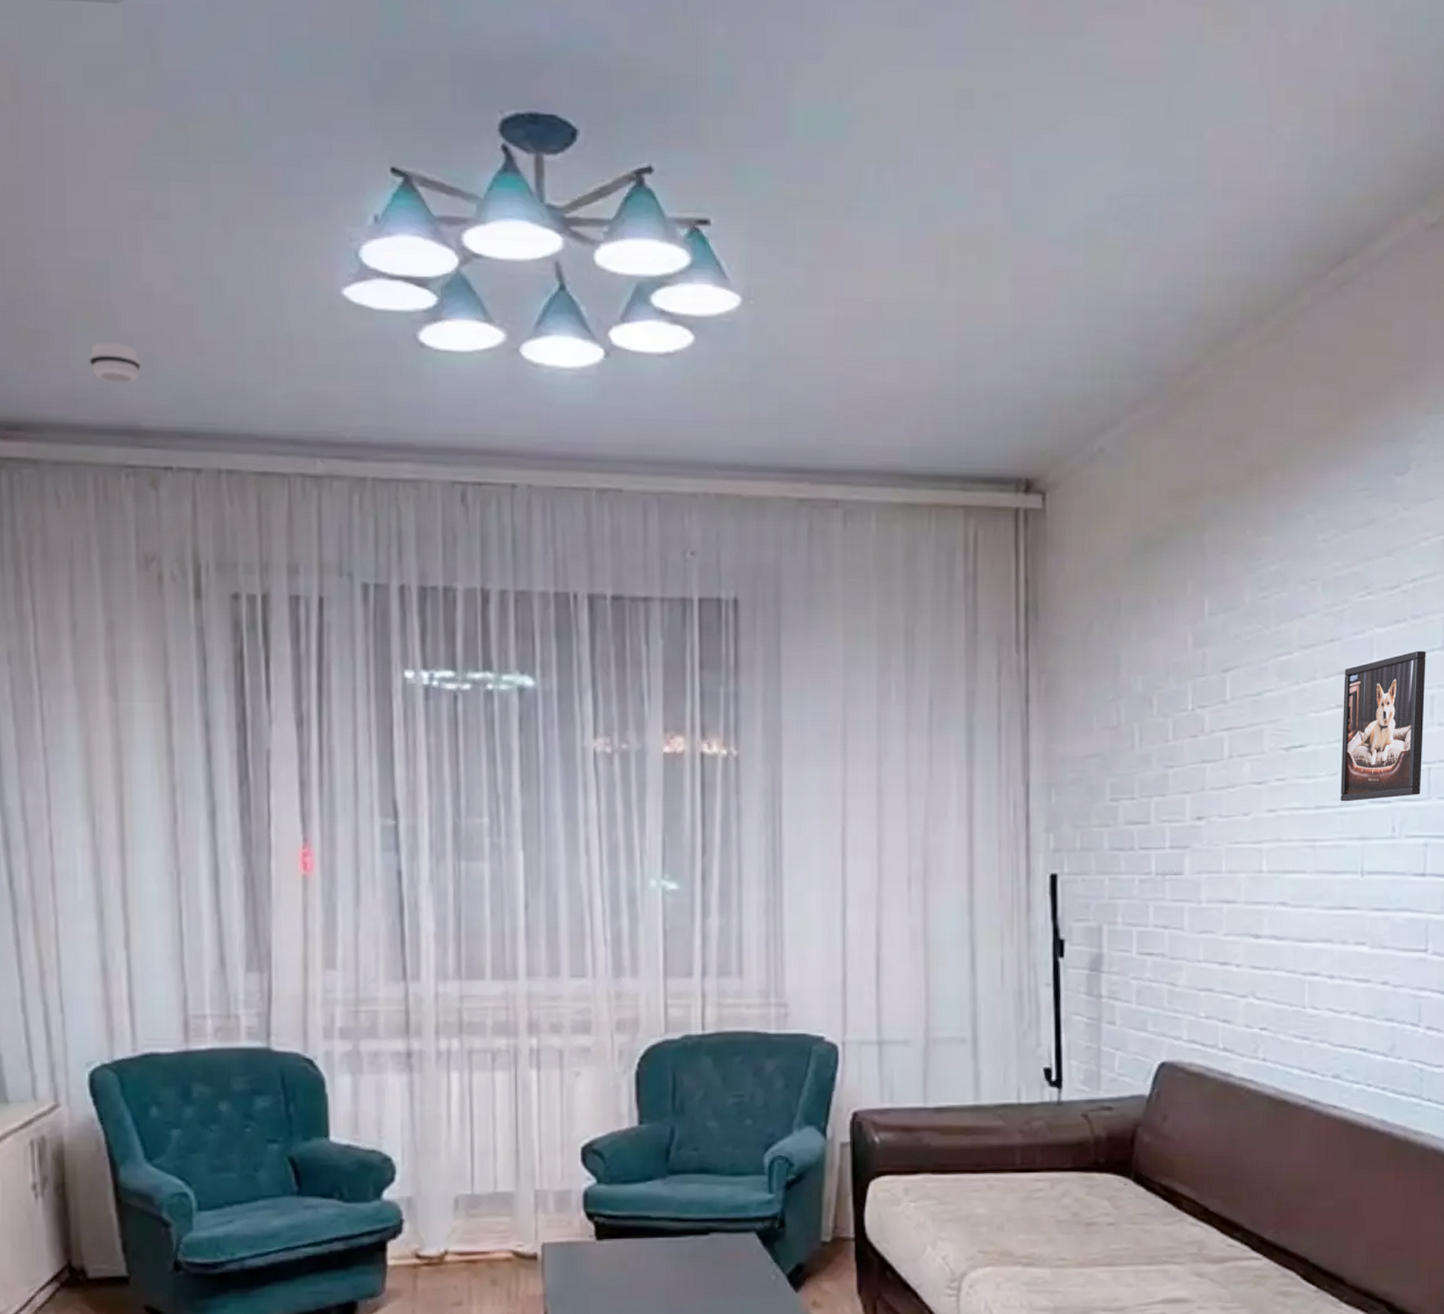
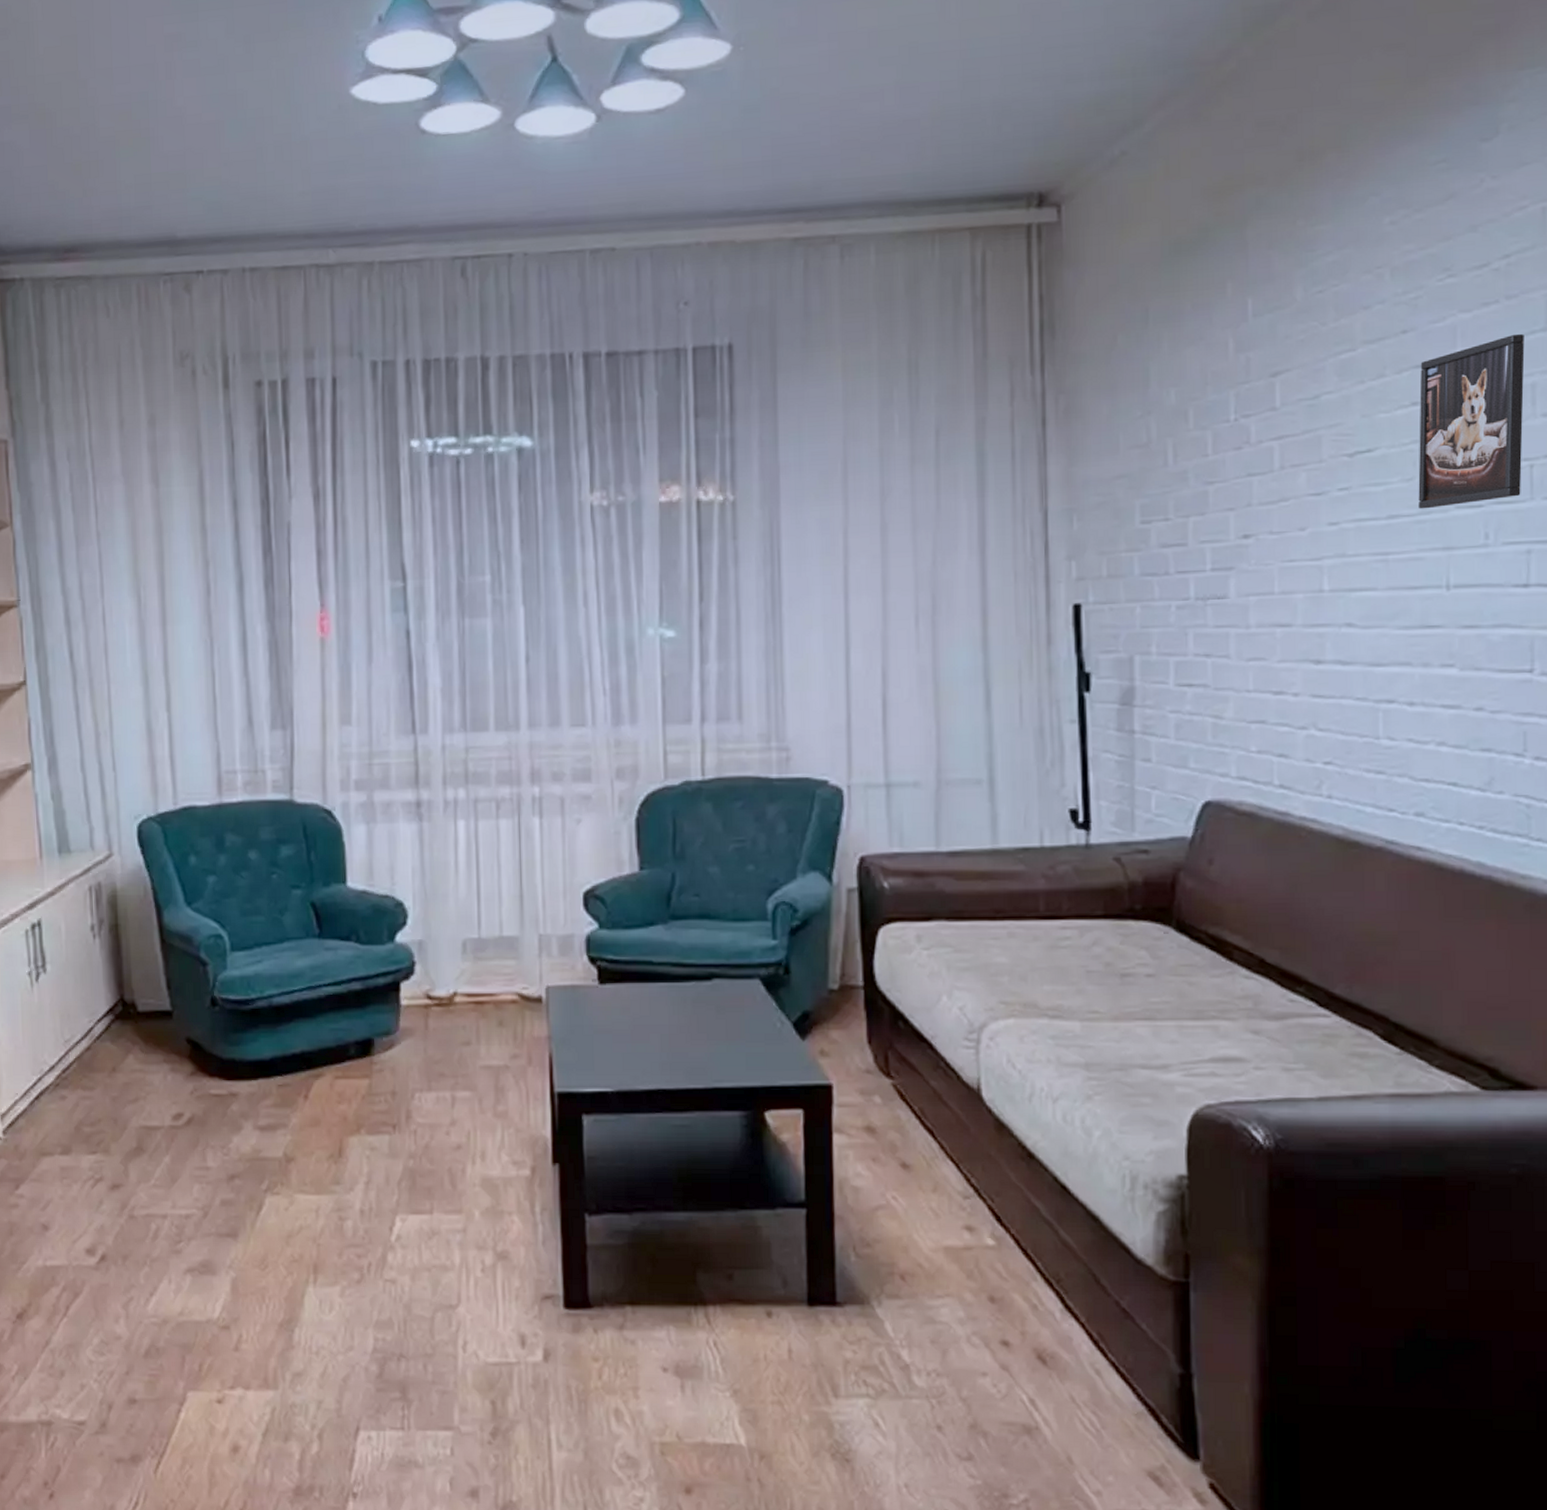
smoke detector: present [89,342,141,384] -> none [132,164,176,201]

